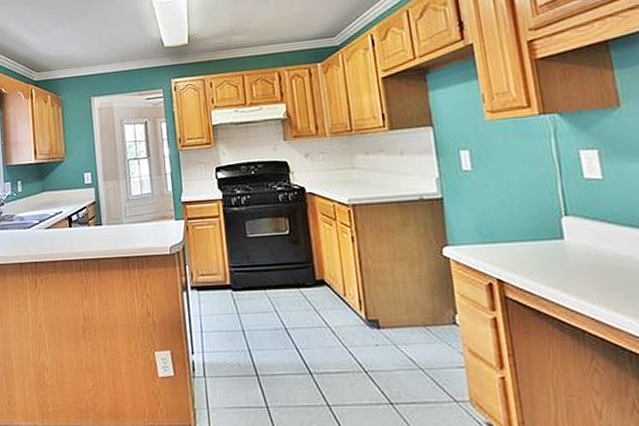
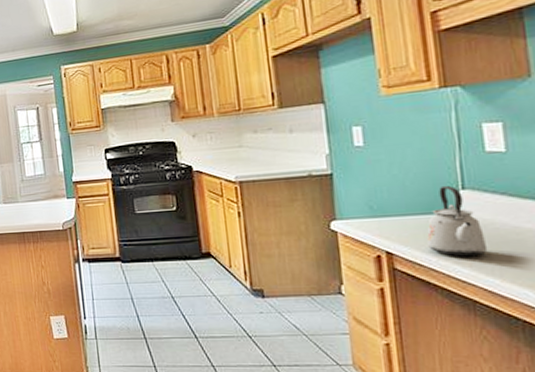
kettle: none [534,211,593,285] -> present [427,185,488,257]

